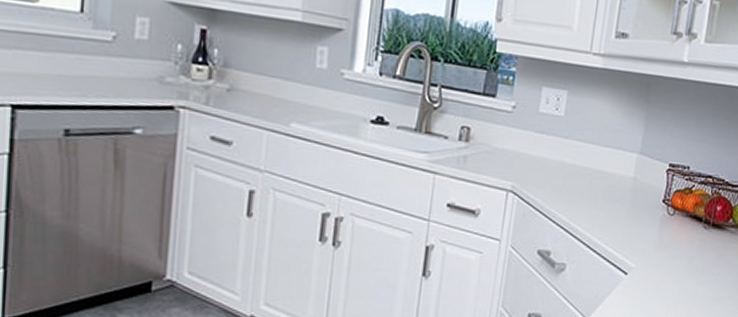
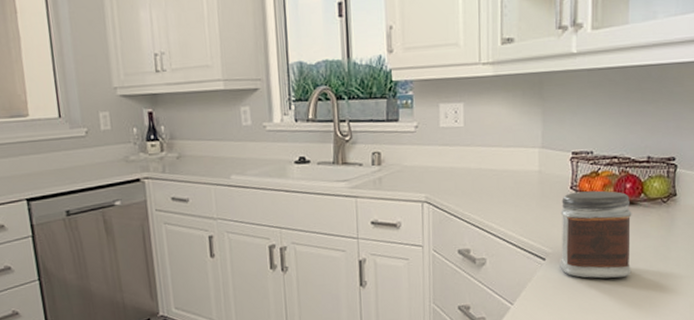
jar: none [641,206,719,304] -> present [560,190,632,279]

